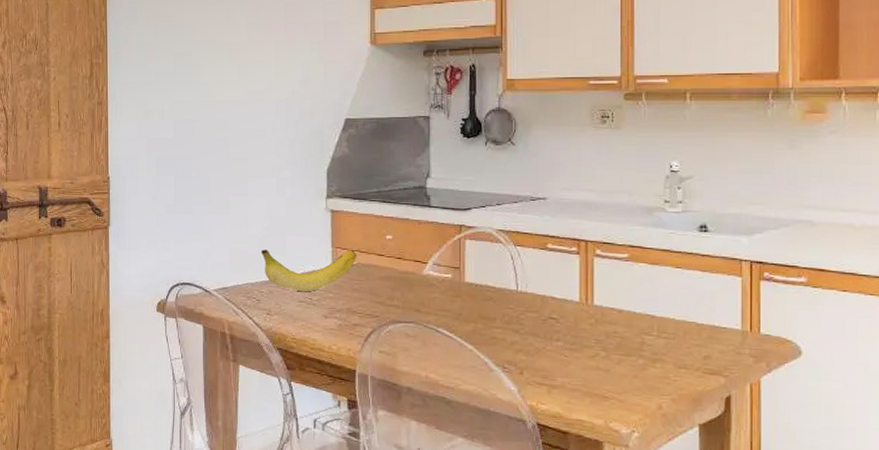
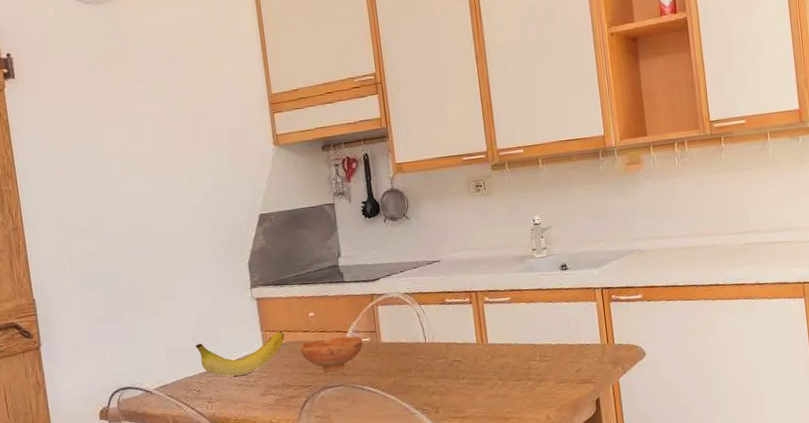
bowl: none [372,267,444,305] -> present [300,336,363,372]

